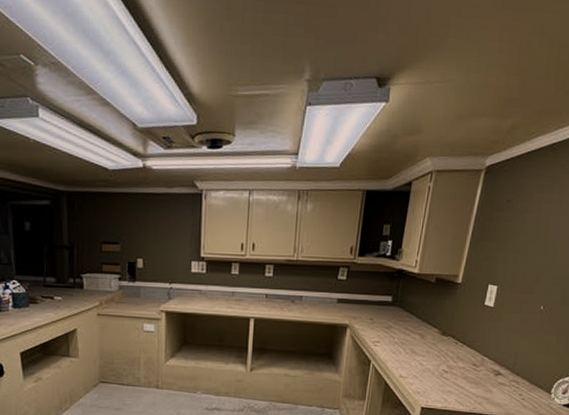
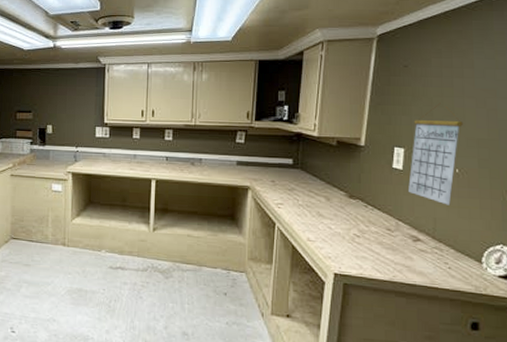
calendar: none [496,239,553,341] -> present [408,102,463,205]

